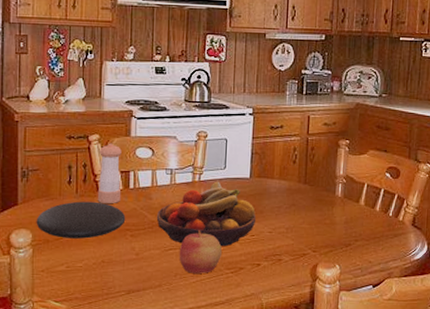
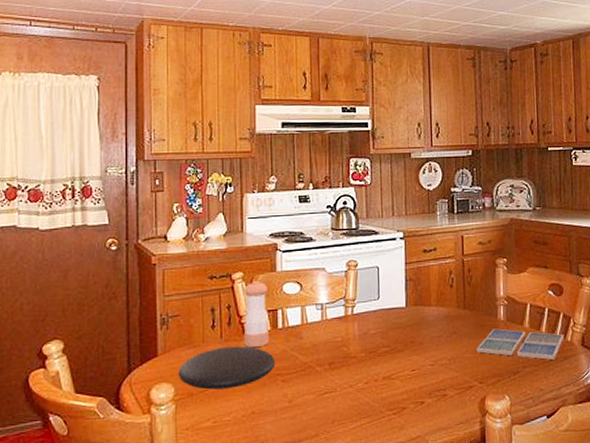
fruit bowl: present [156,181,257,247] -> none [308,313,416,386]
apple: present [179,229,222,273] -> none [335,368,381,418]
drink coaster: none [313,204,397,236] -> present [477,329,564,360]

